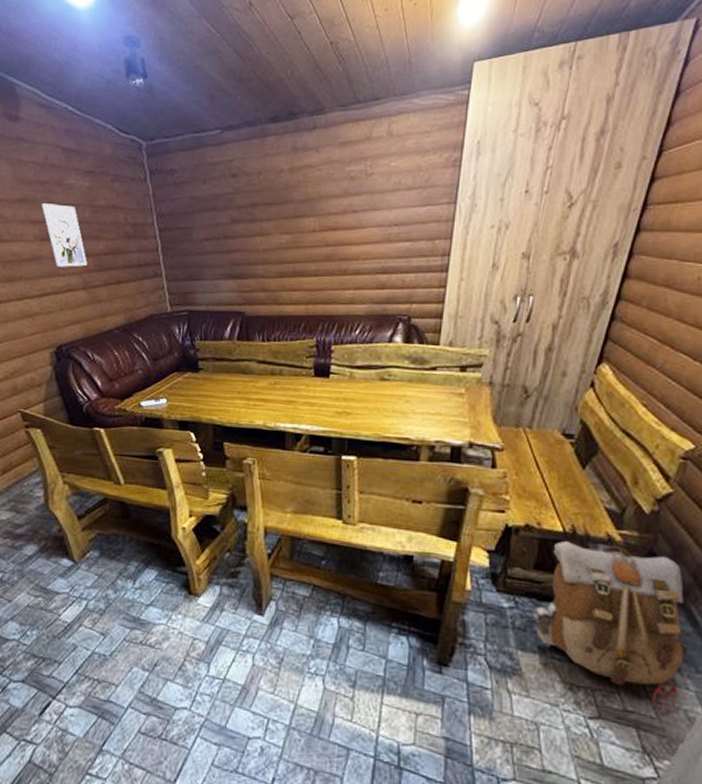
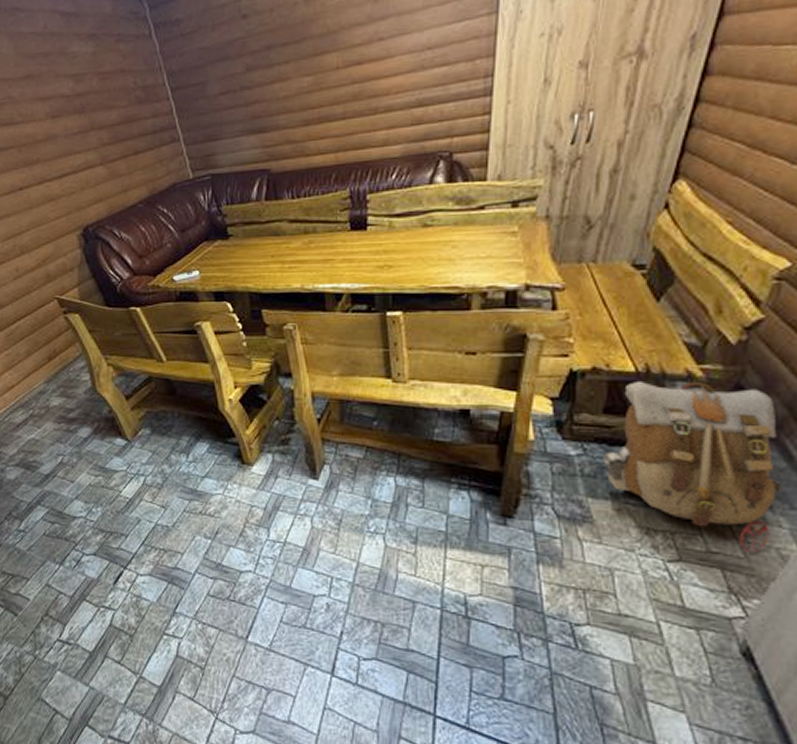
wall art: present [42,203,87,267] -> none [48,76,102,144]

